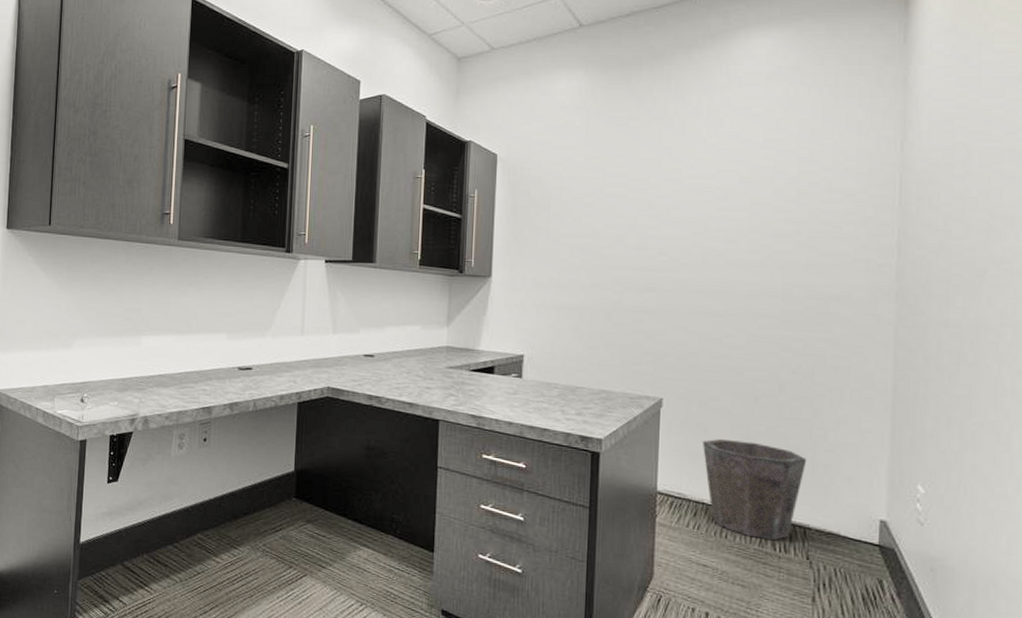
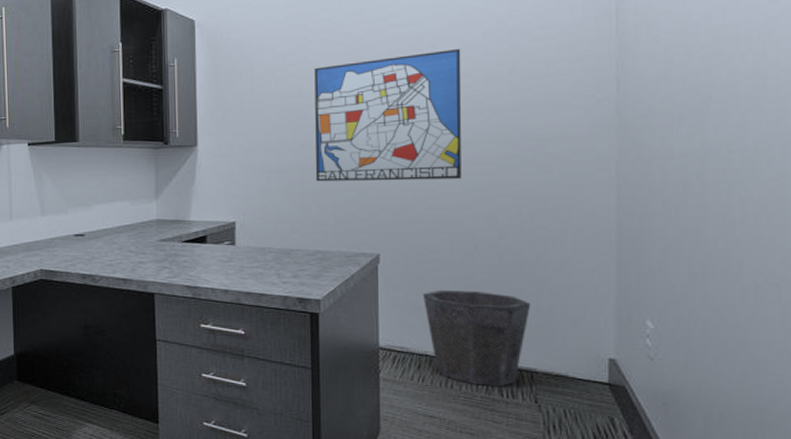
wall art: none [604,203,751,330] -> present [314,48,462,182]

